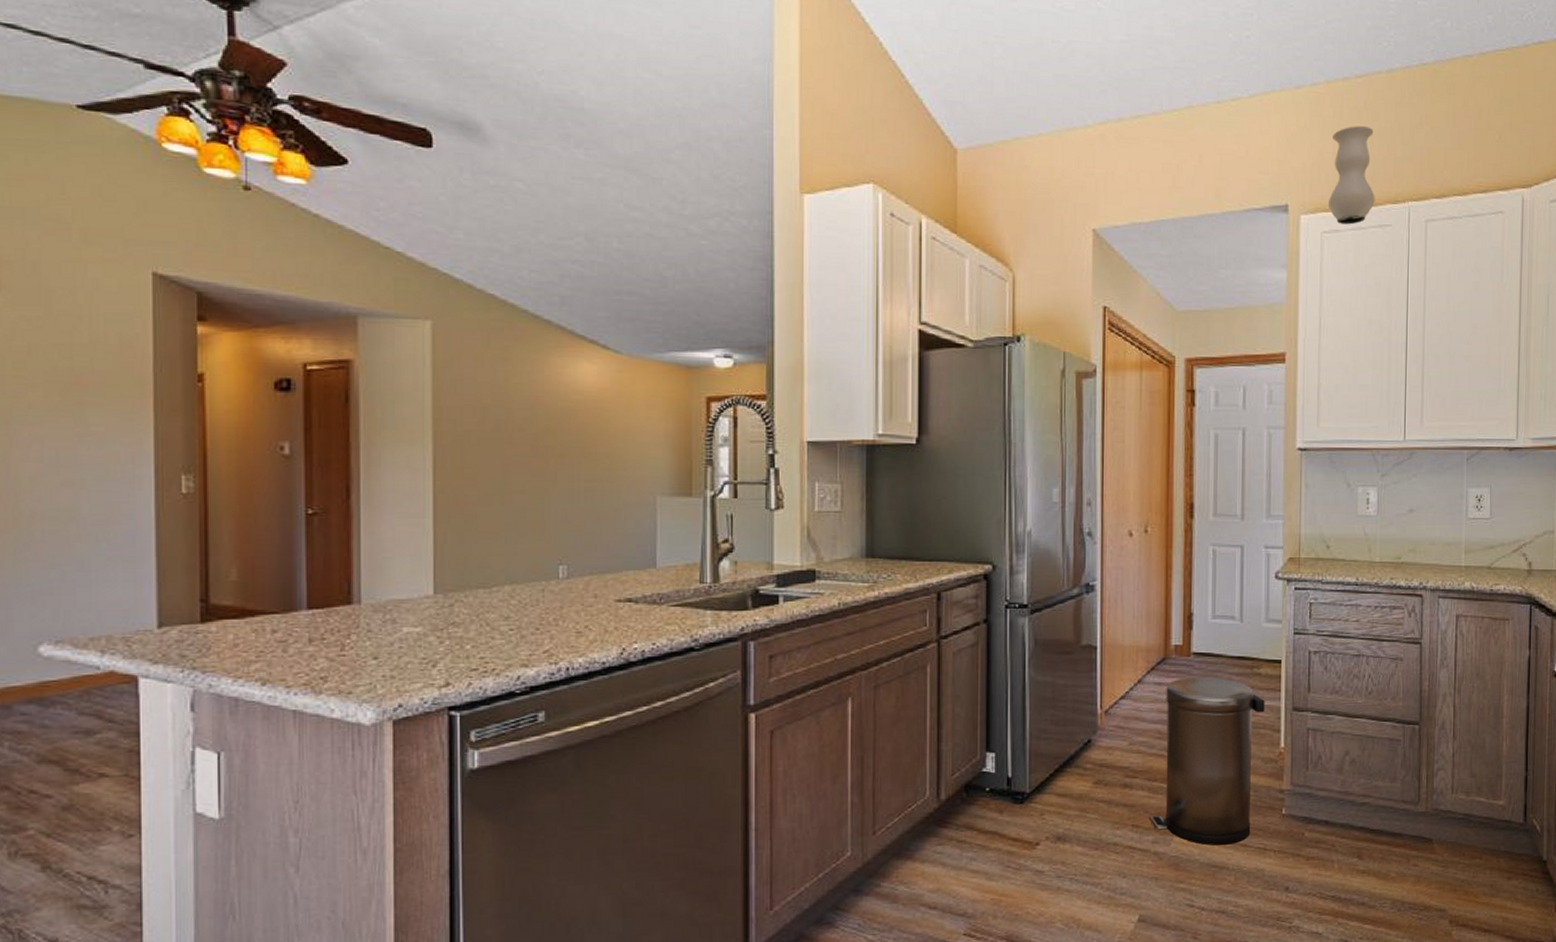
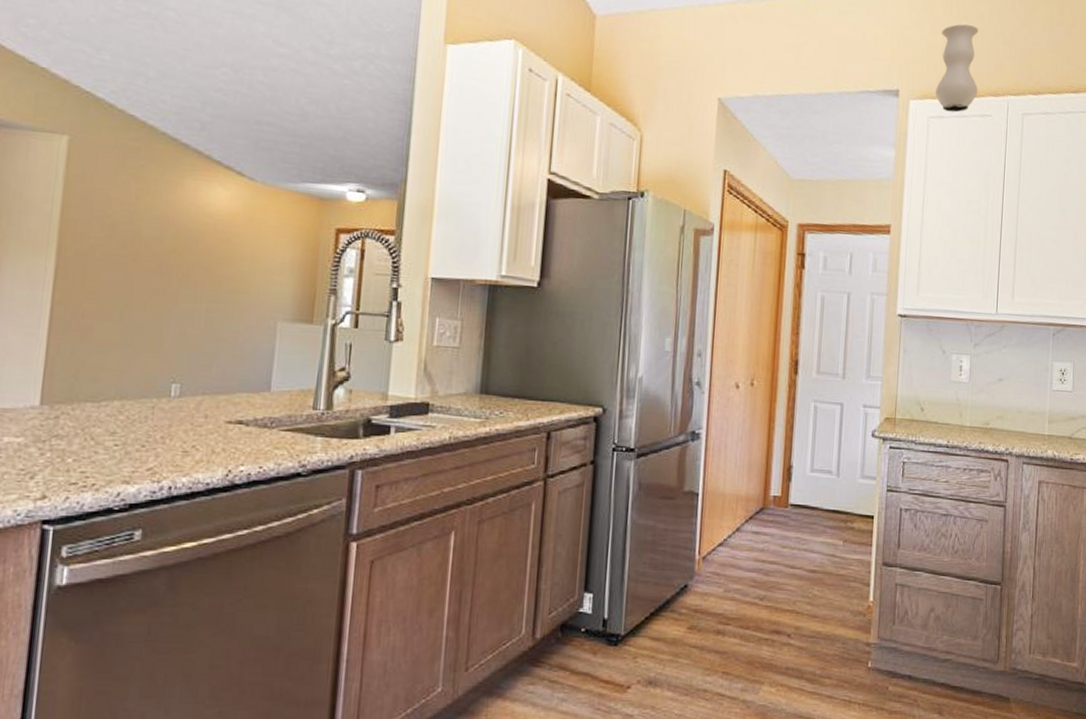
pedal bin: present [1149,677,1265,845] -> none [739,528,857,696]

